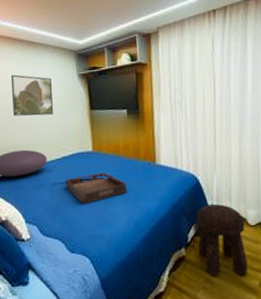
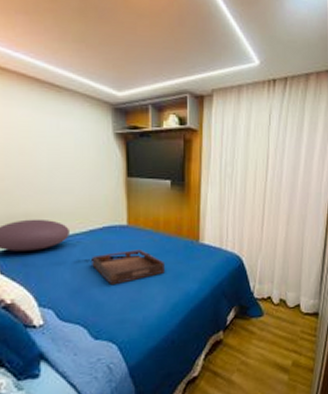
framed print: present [11,74,53,117] -> none [25,123,81,179]
stool: present [196,204,248,276] -> none [236,286,284,358]

